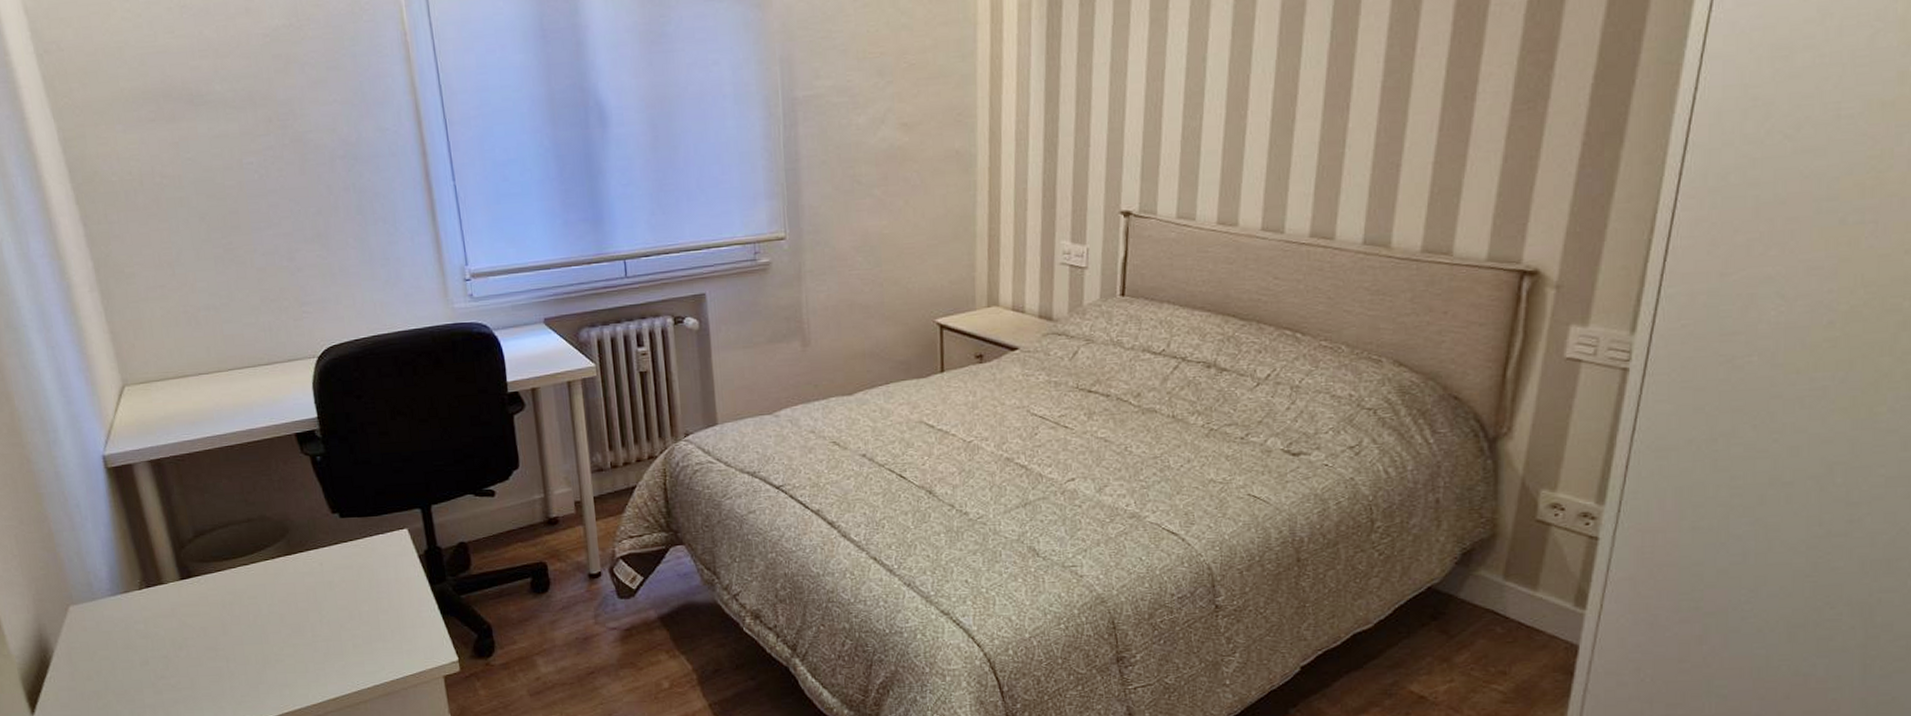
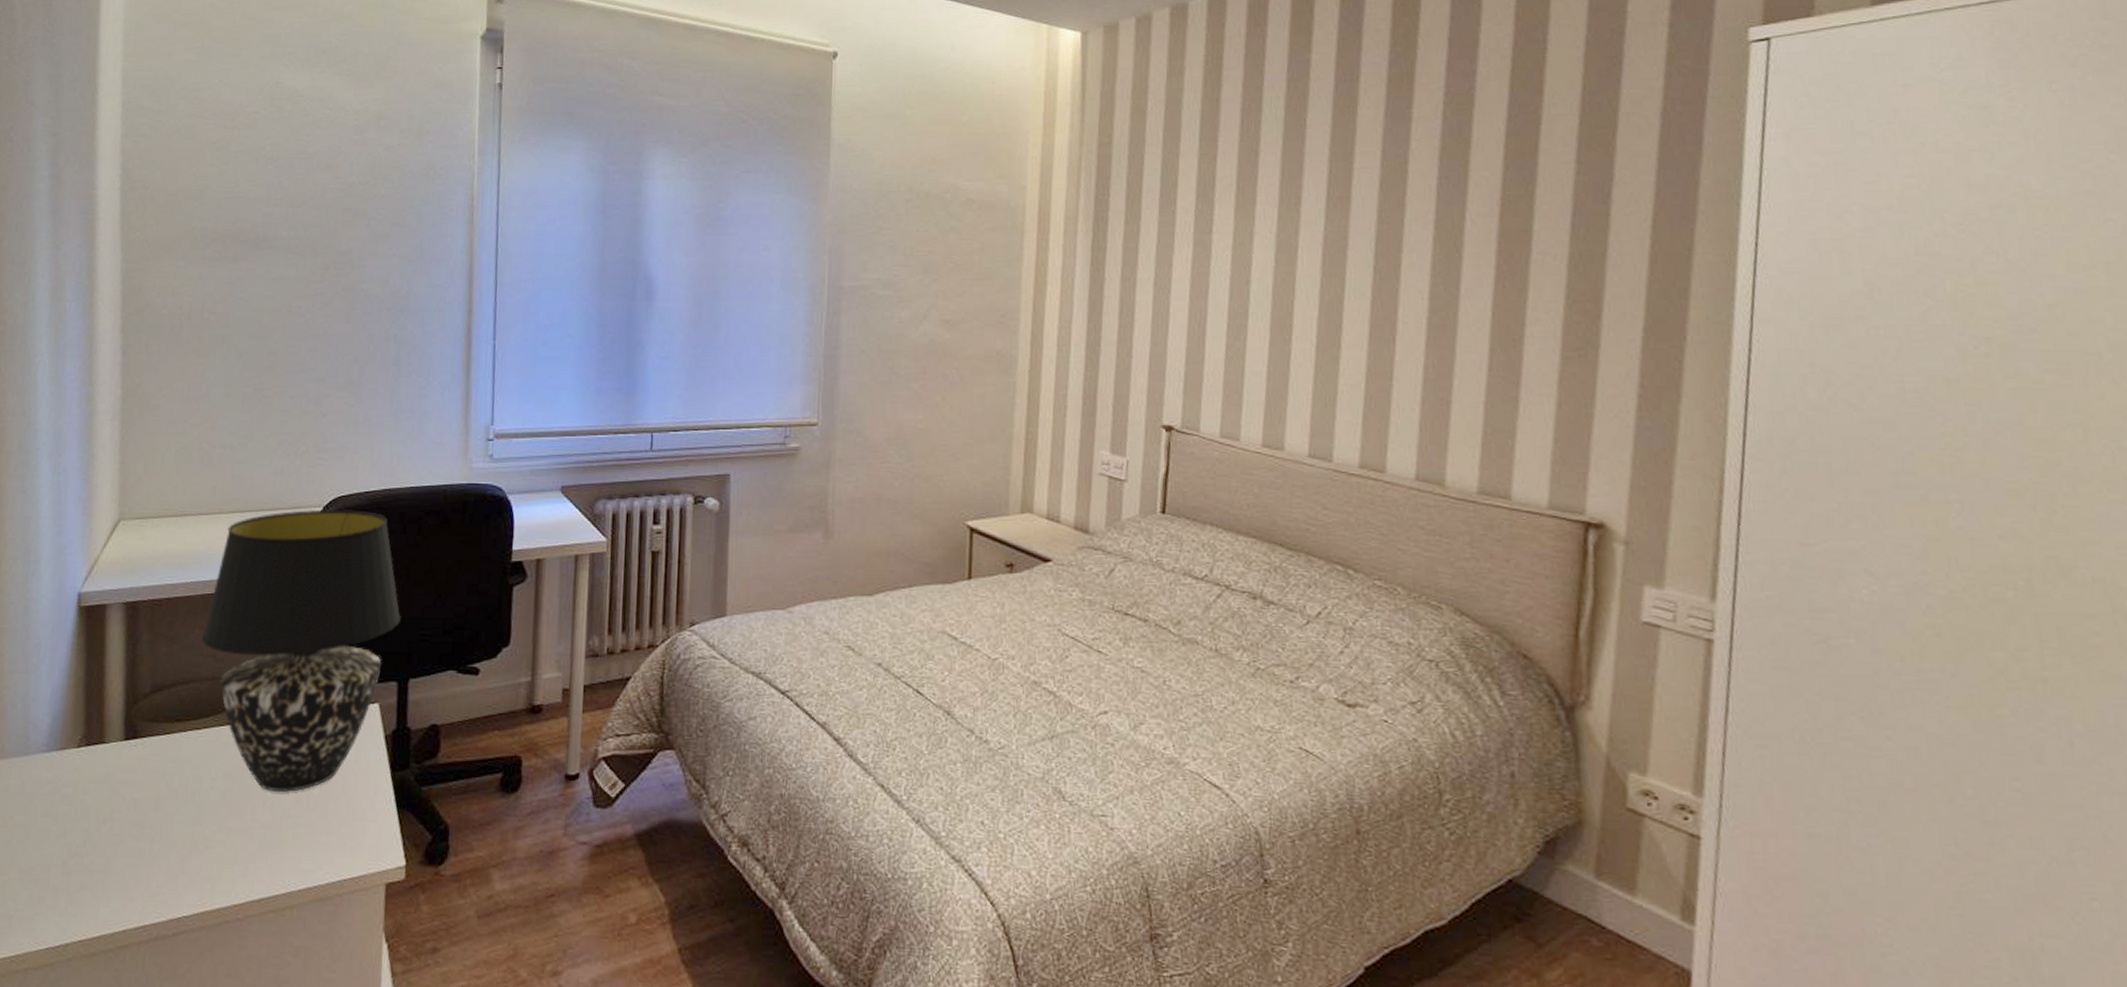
table lamp: none [229,358,413,611] -> present [201,509,401,792]

